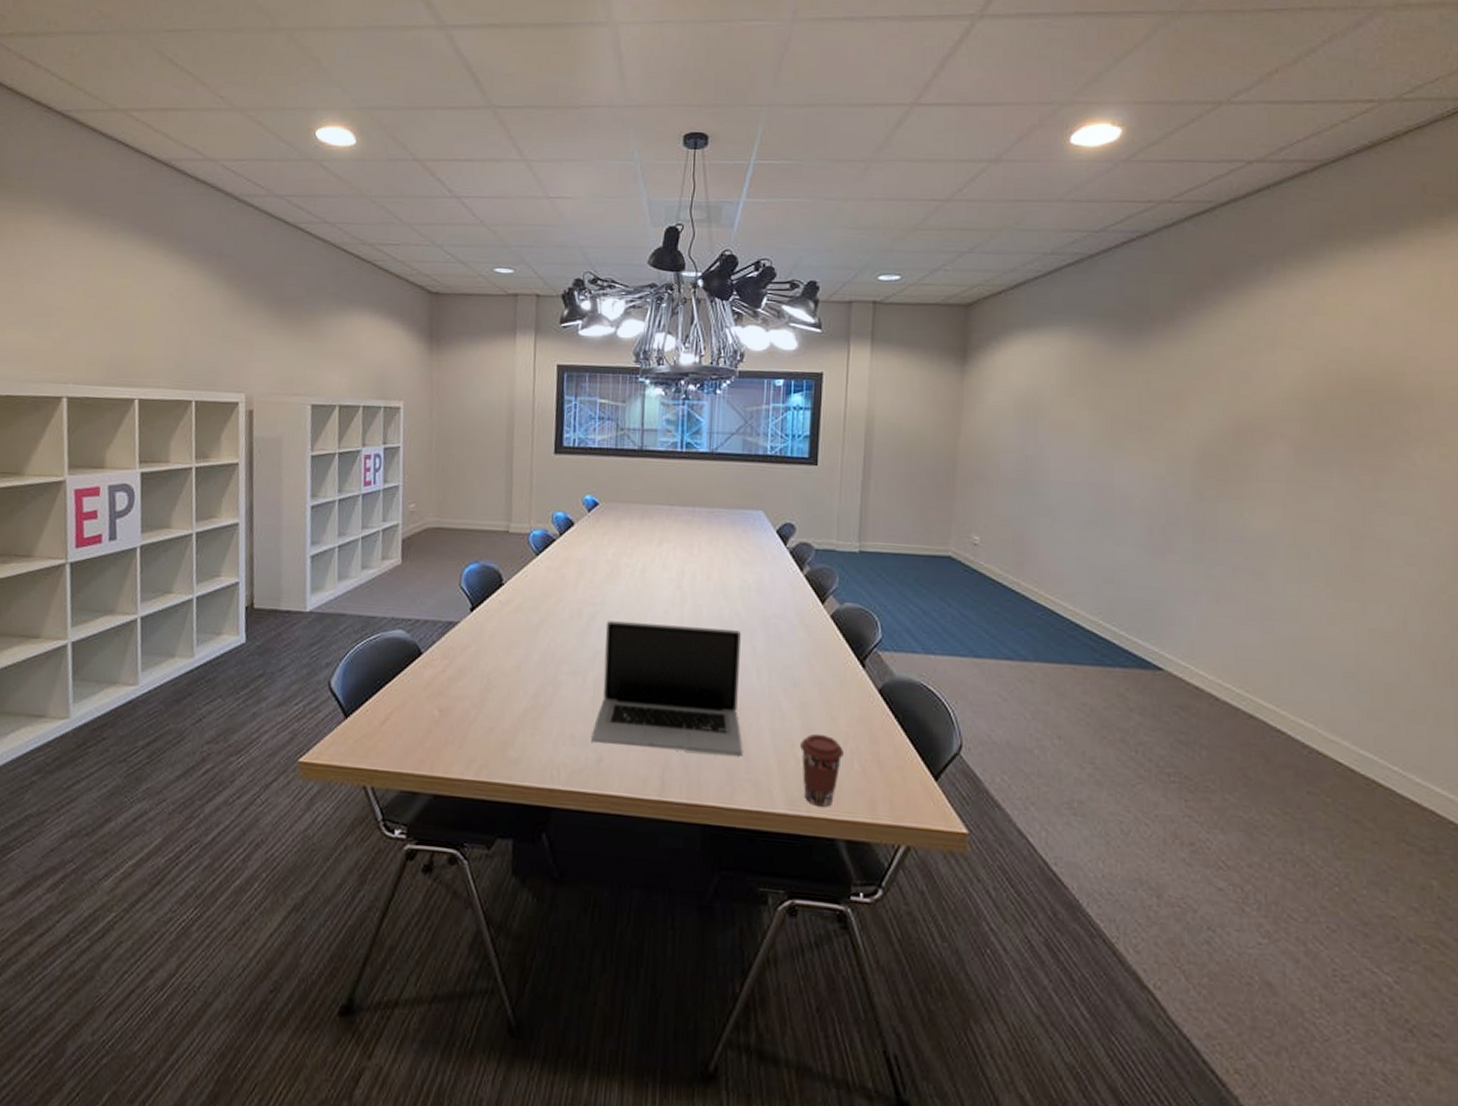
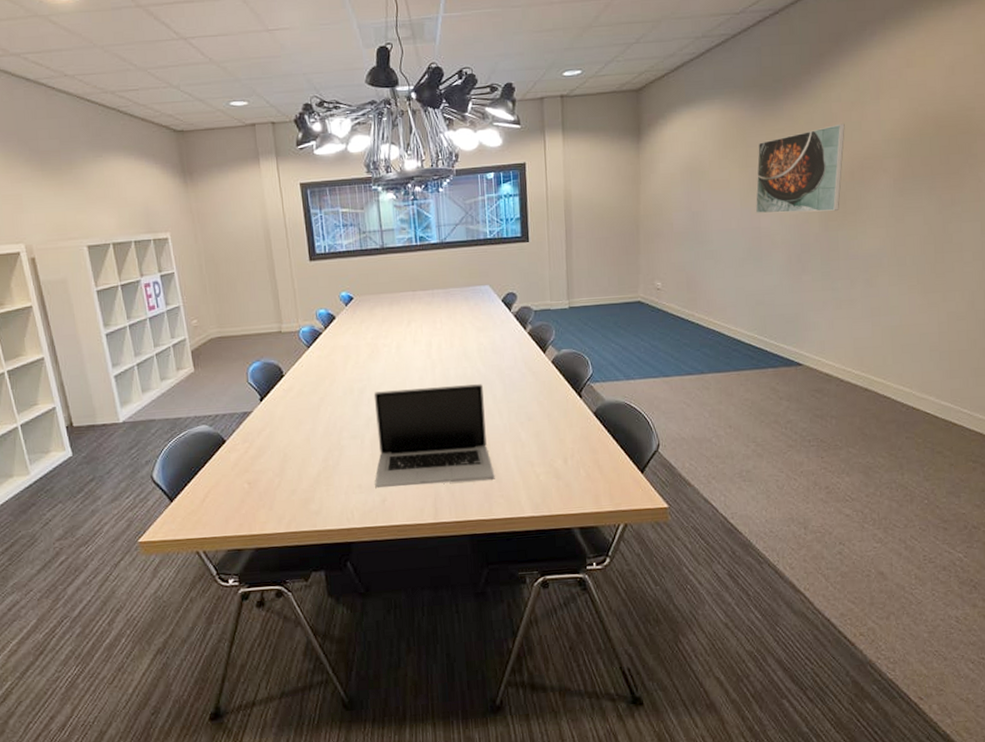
coffee cup: present [800,733,844,807] -> none [538,453,572,507]
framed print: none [1107,372,1230,477] -> present [755,123,845,214]

